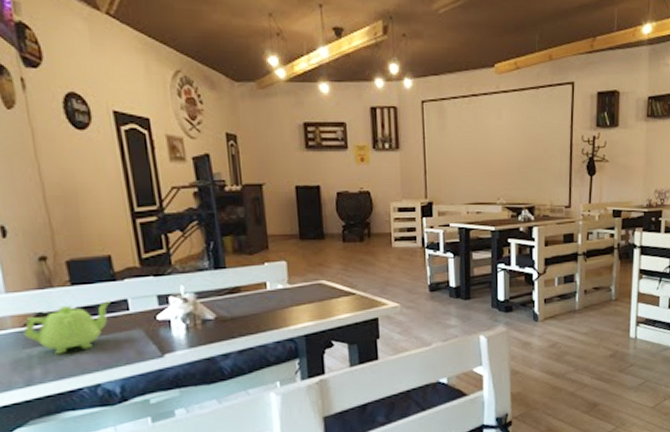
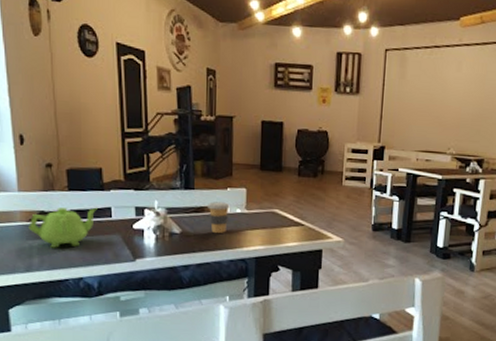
coffee cup: none [244,279,270,314] -> present [208,202,230,233]

